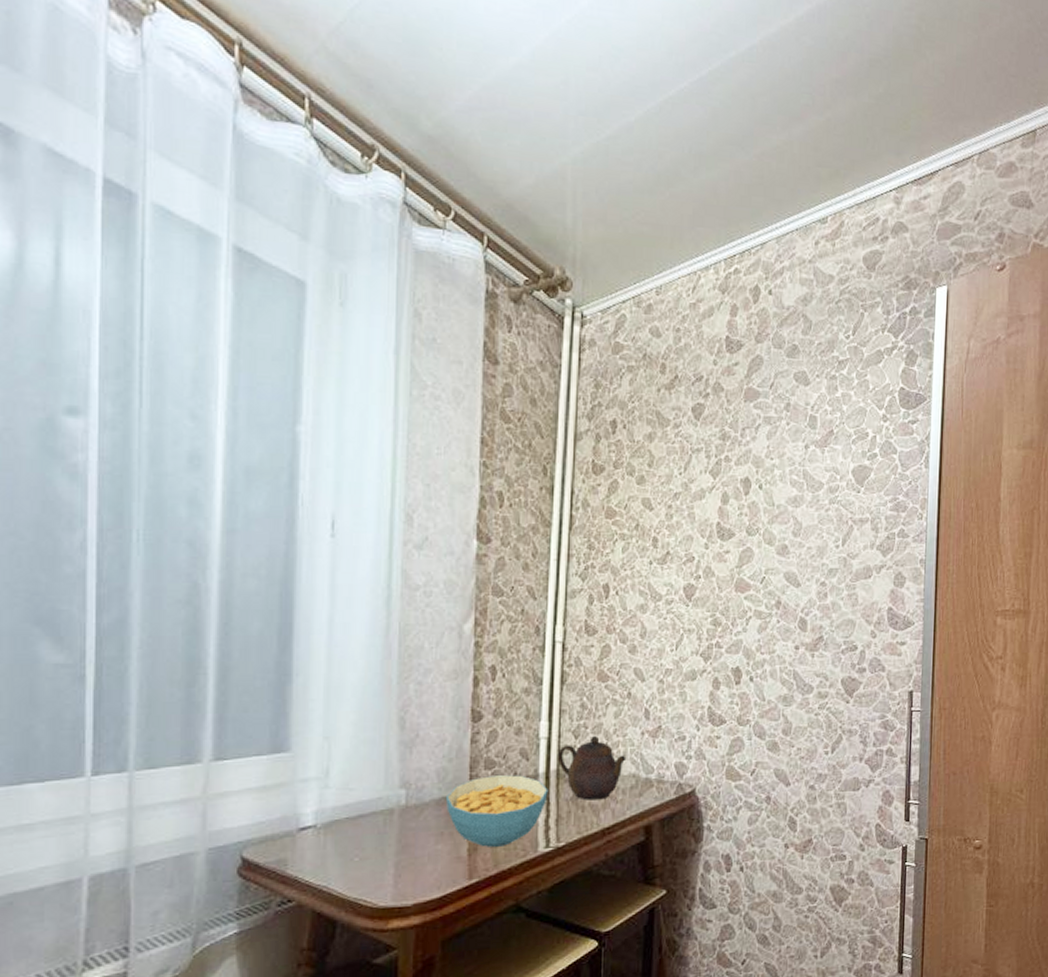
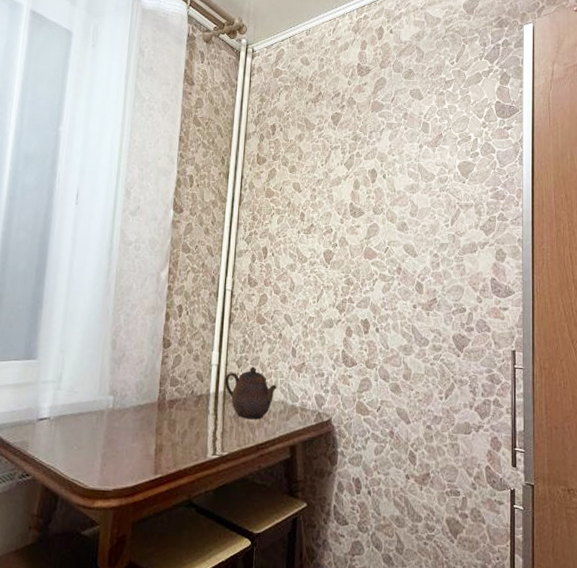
cereal bowl: present [445,774,548,847] -> none [141,391,217,450]

